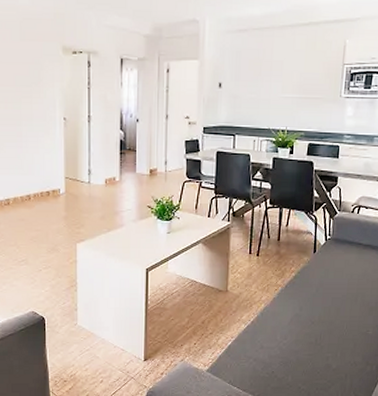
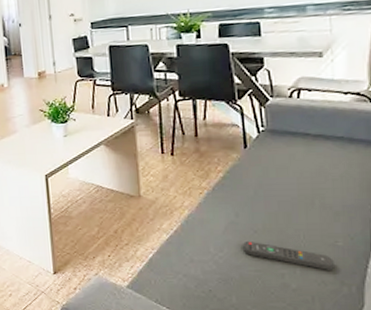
remote control: none [302,330,364,353] -> present [243,240,334,270]

